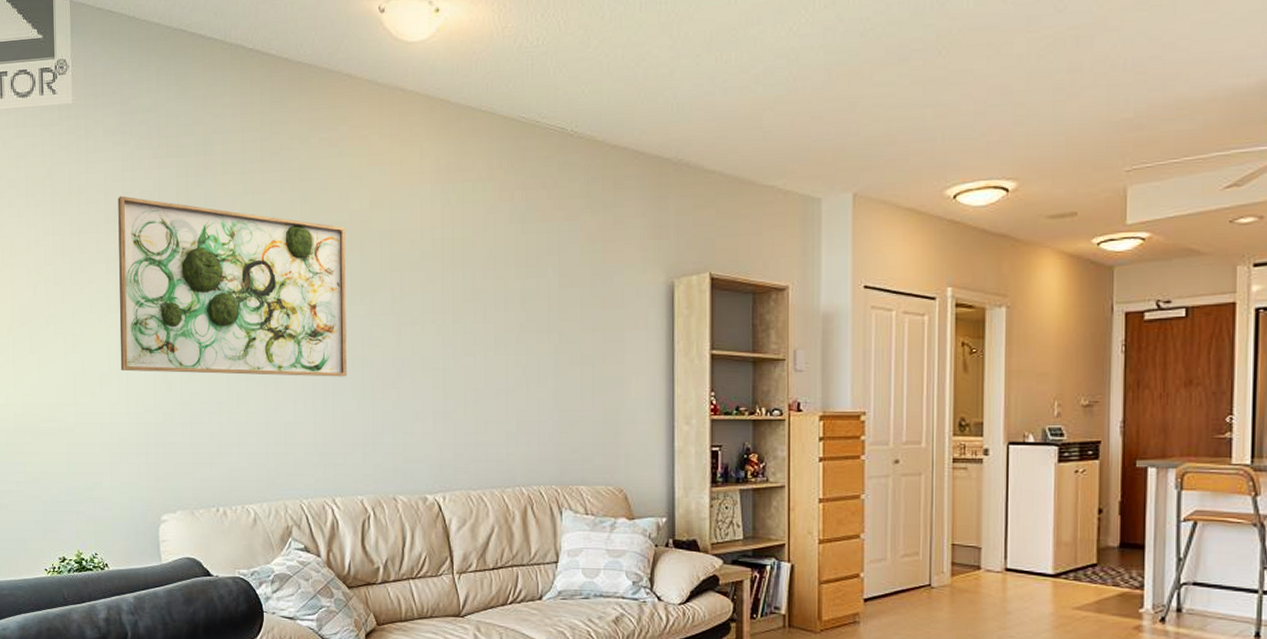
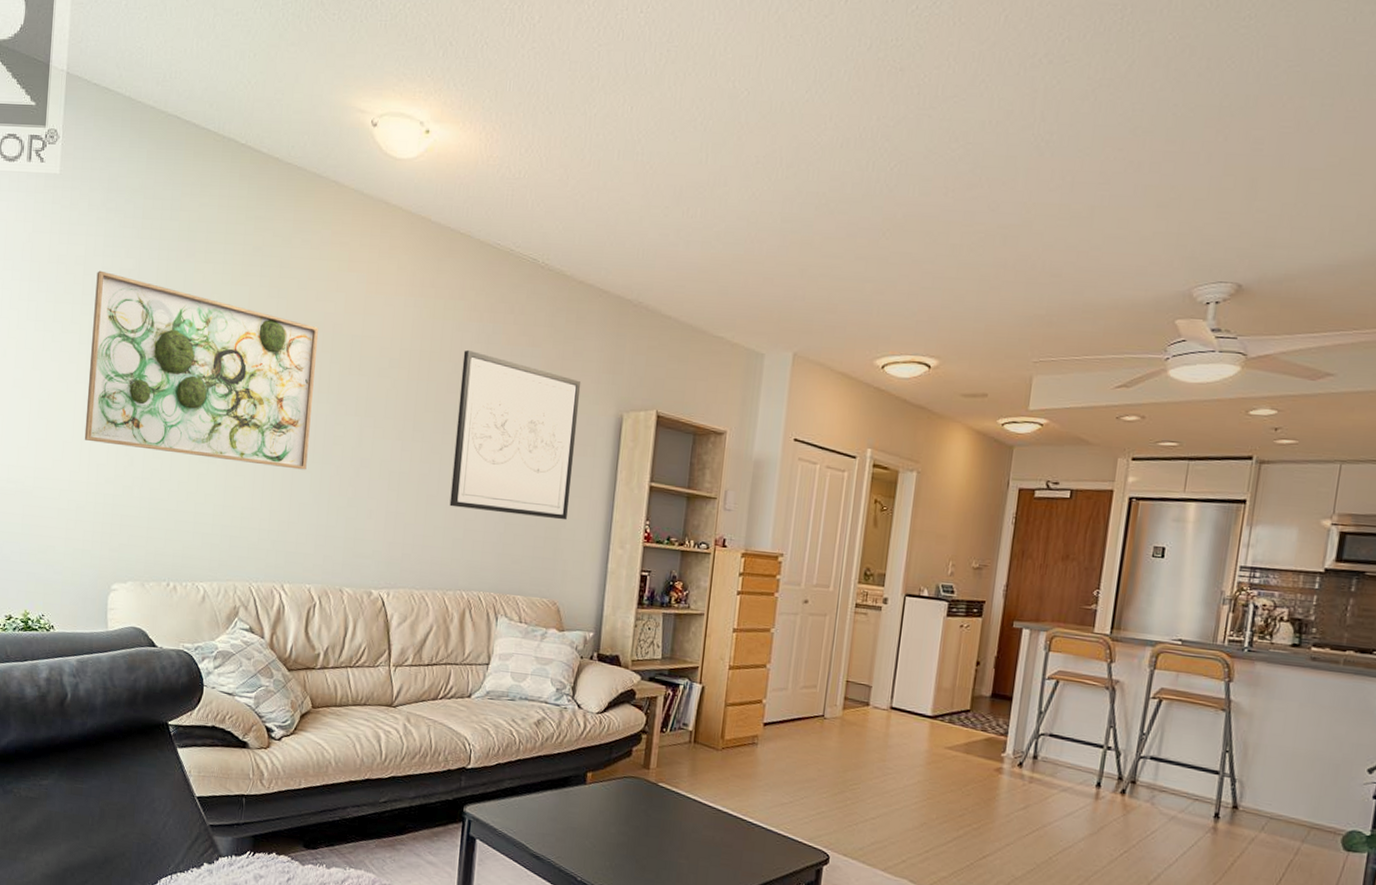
wall art: none [498,231,626,401] -> present [449,349,581,520]

